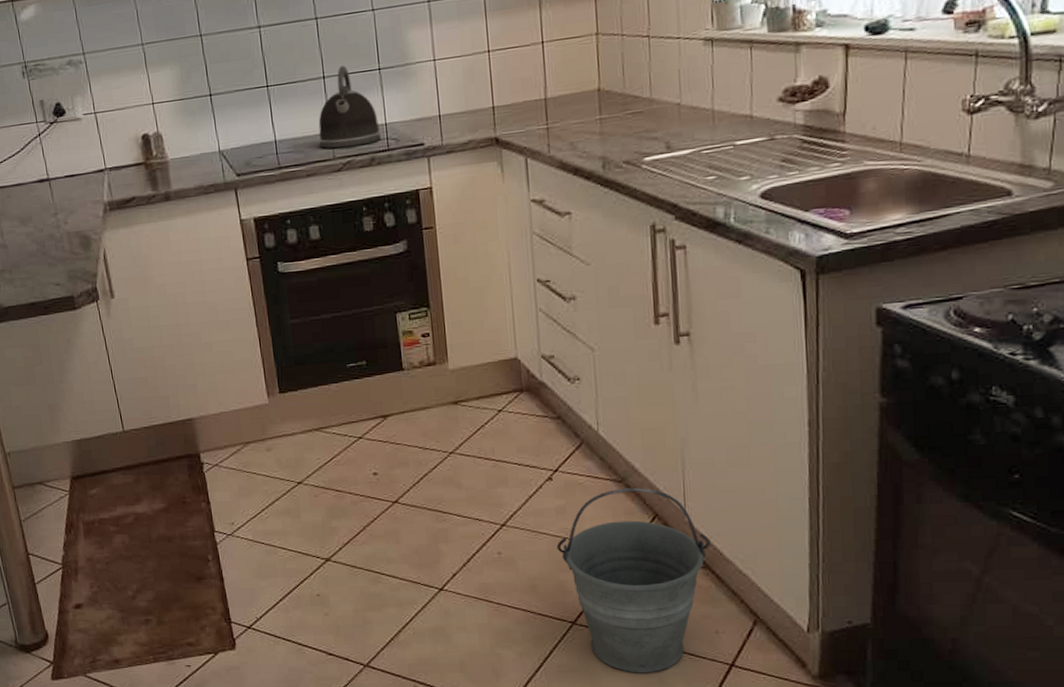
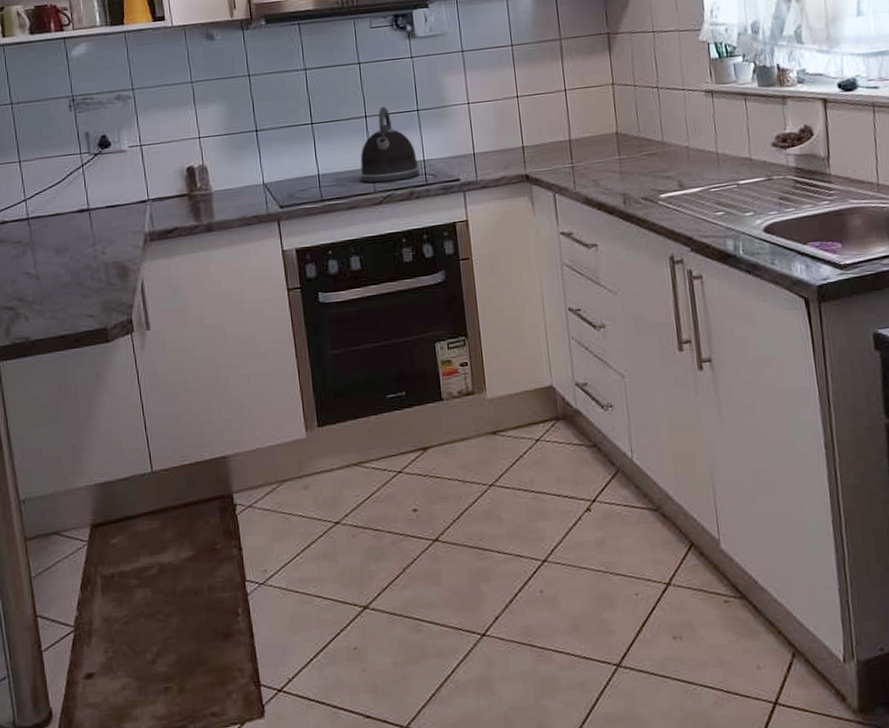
bucket: present [556,487,711,673] -> none [598,515,746,719]

